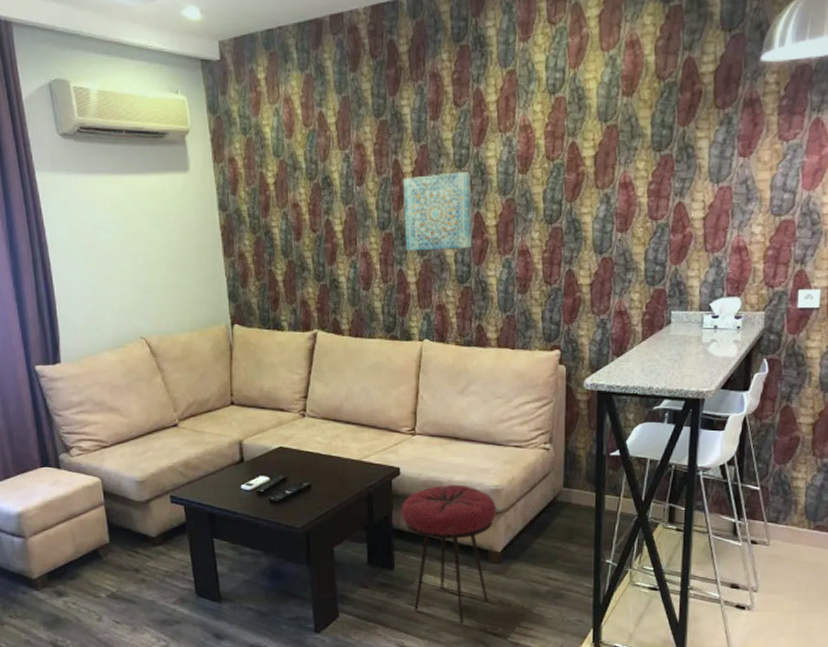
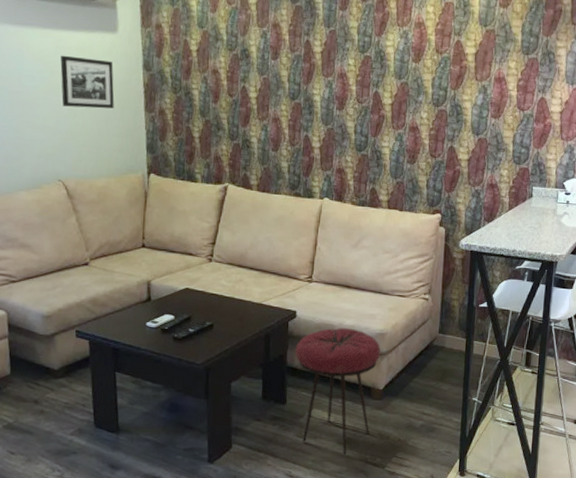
picture frame: none [133,202,192,257] -> present [60,55,115,109]
wall art: present [403,171,472,251] -> none [312,55,372,122]

